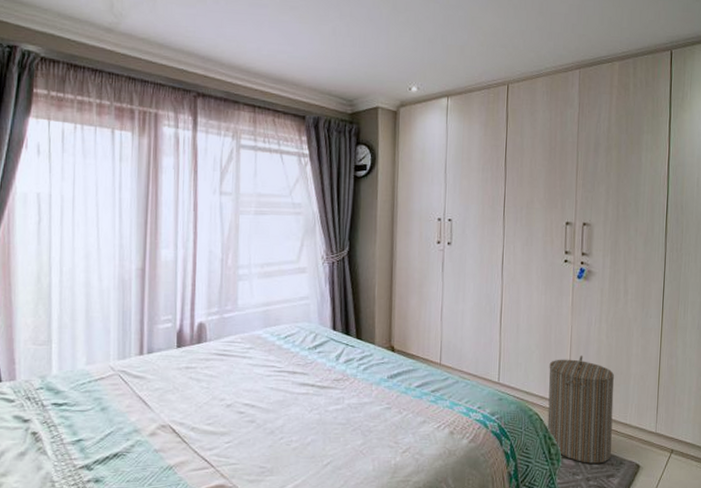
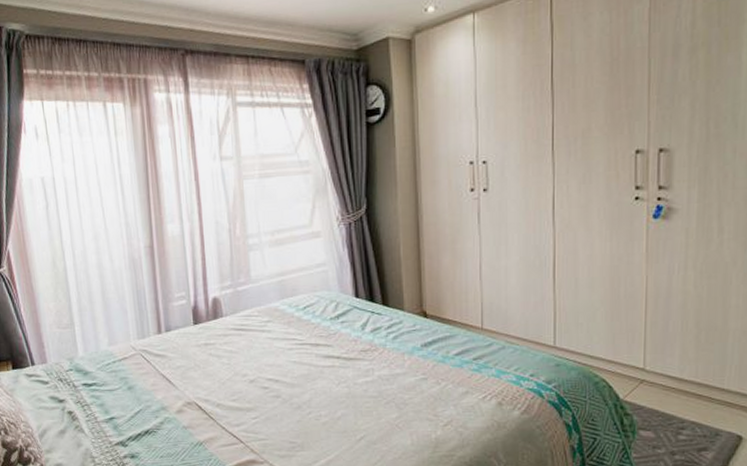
laundry hamper: present [547,355,615,464] -> none [618,309,707,435]

